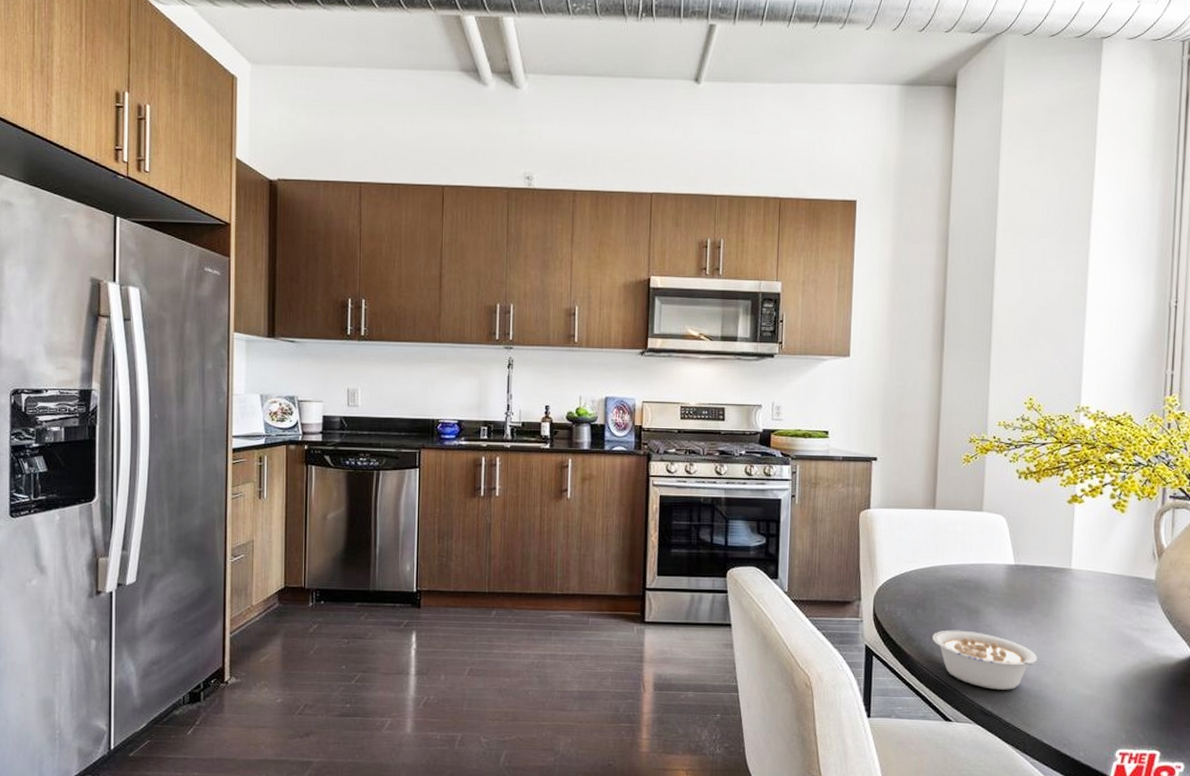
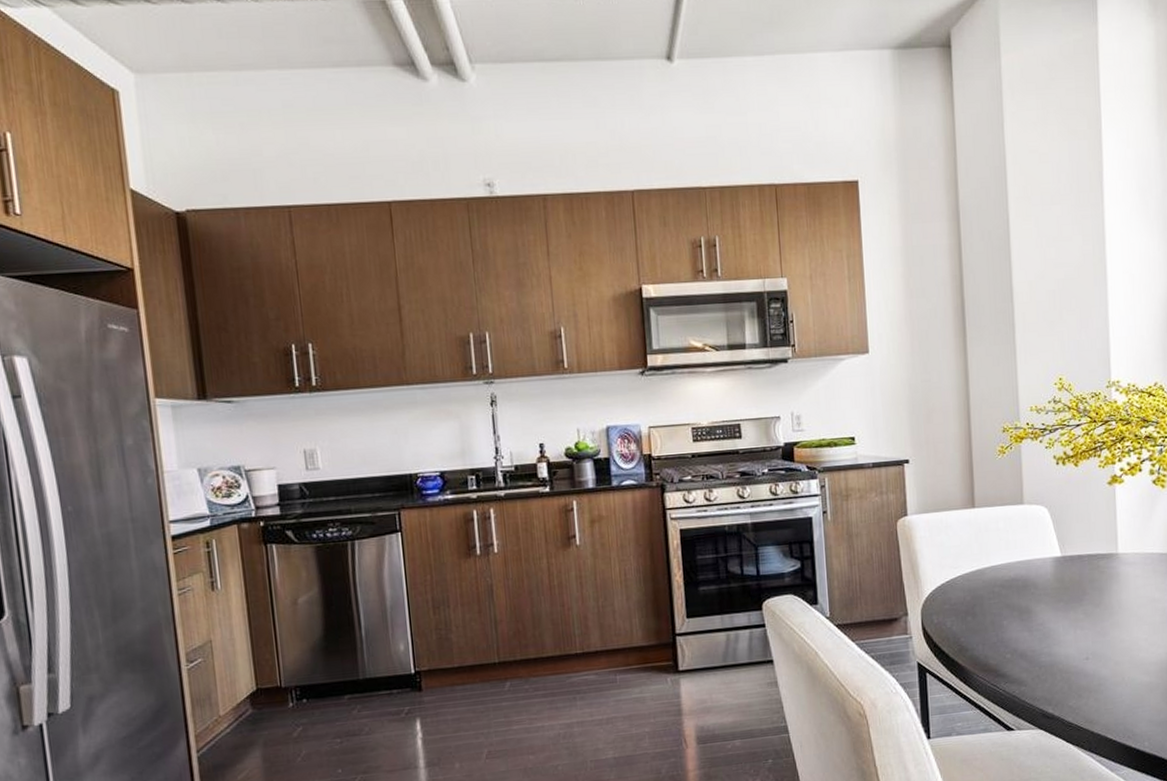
legume: present [932,630,1051,690] -> none [985,632,1107,691]

